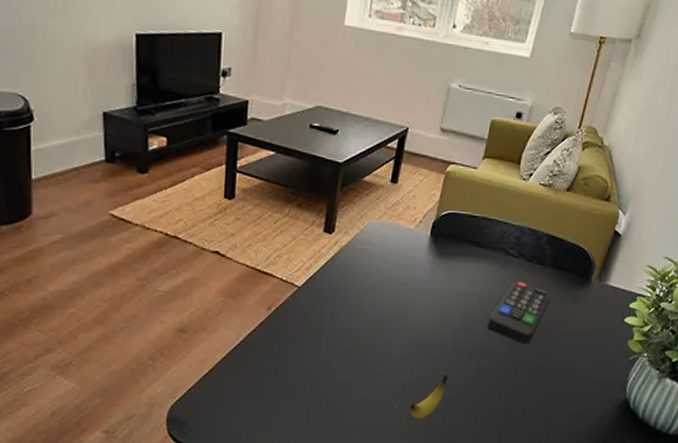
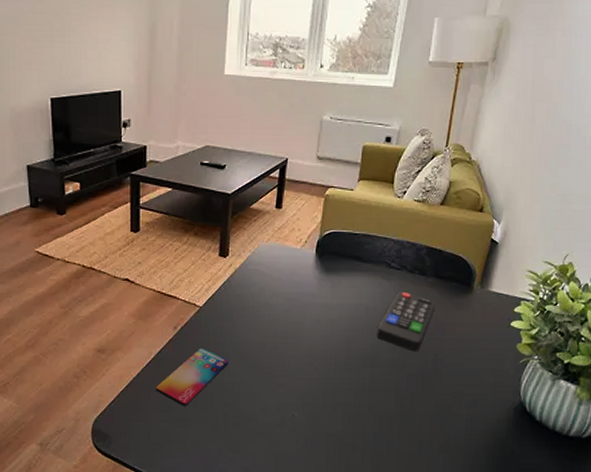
smartphone: none [243,331,326,394] -> present [156,348,229,406]
banana: present [410,374,449,418] -> none [310,383,344,426]

